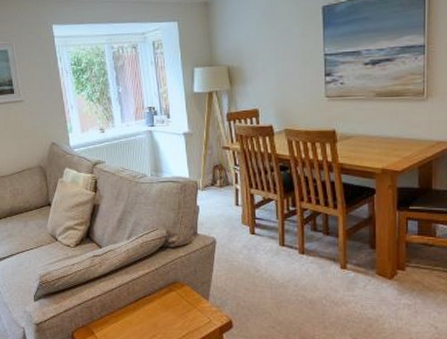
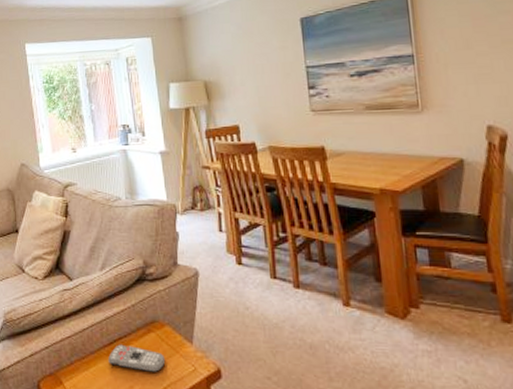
remote control: none [134,301,185,325] -> present [108,344,166,373]

